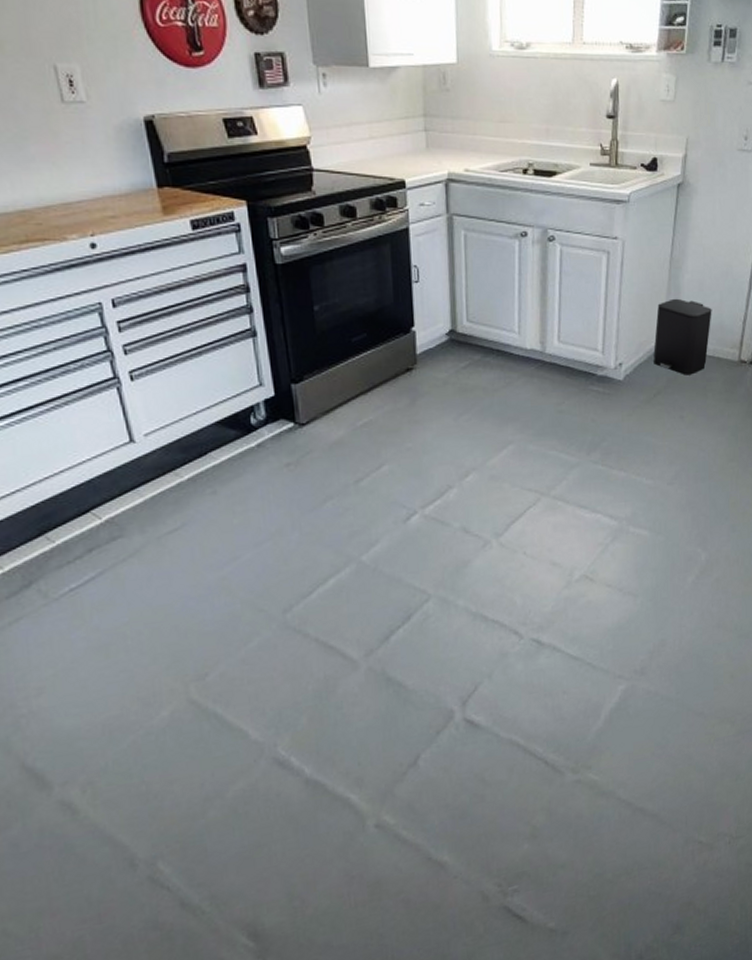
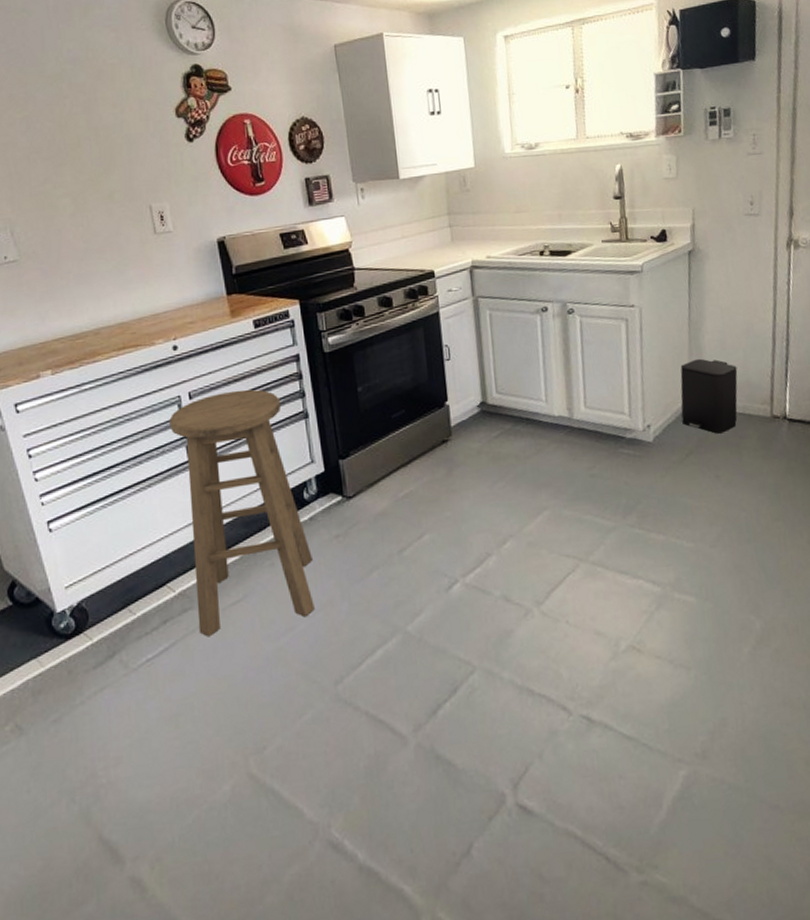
bar stool: none [88,300,262,567] -> present [169,389,315,637]

